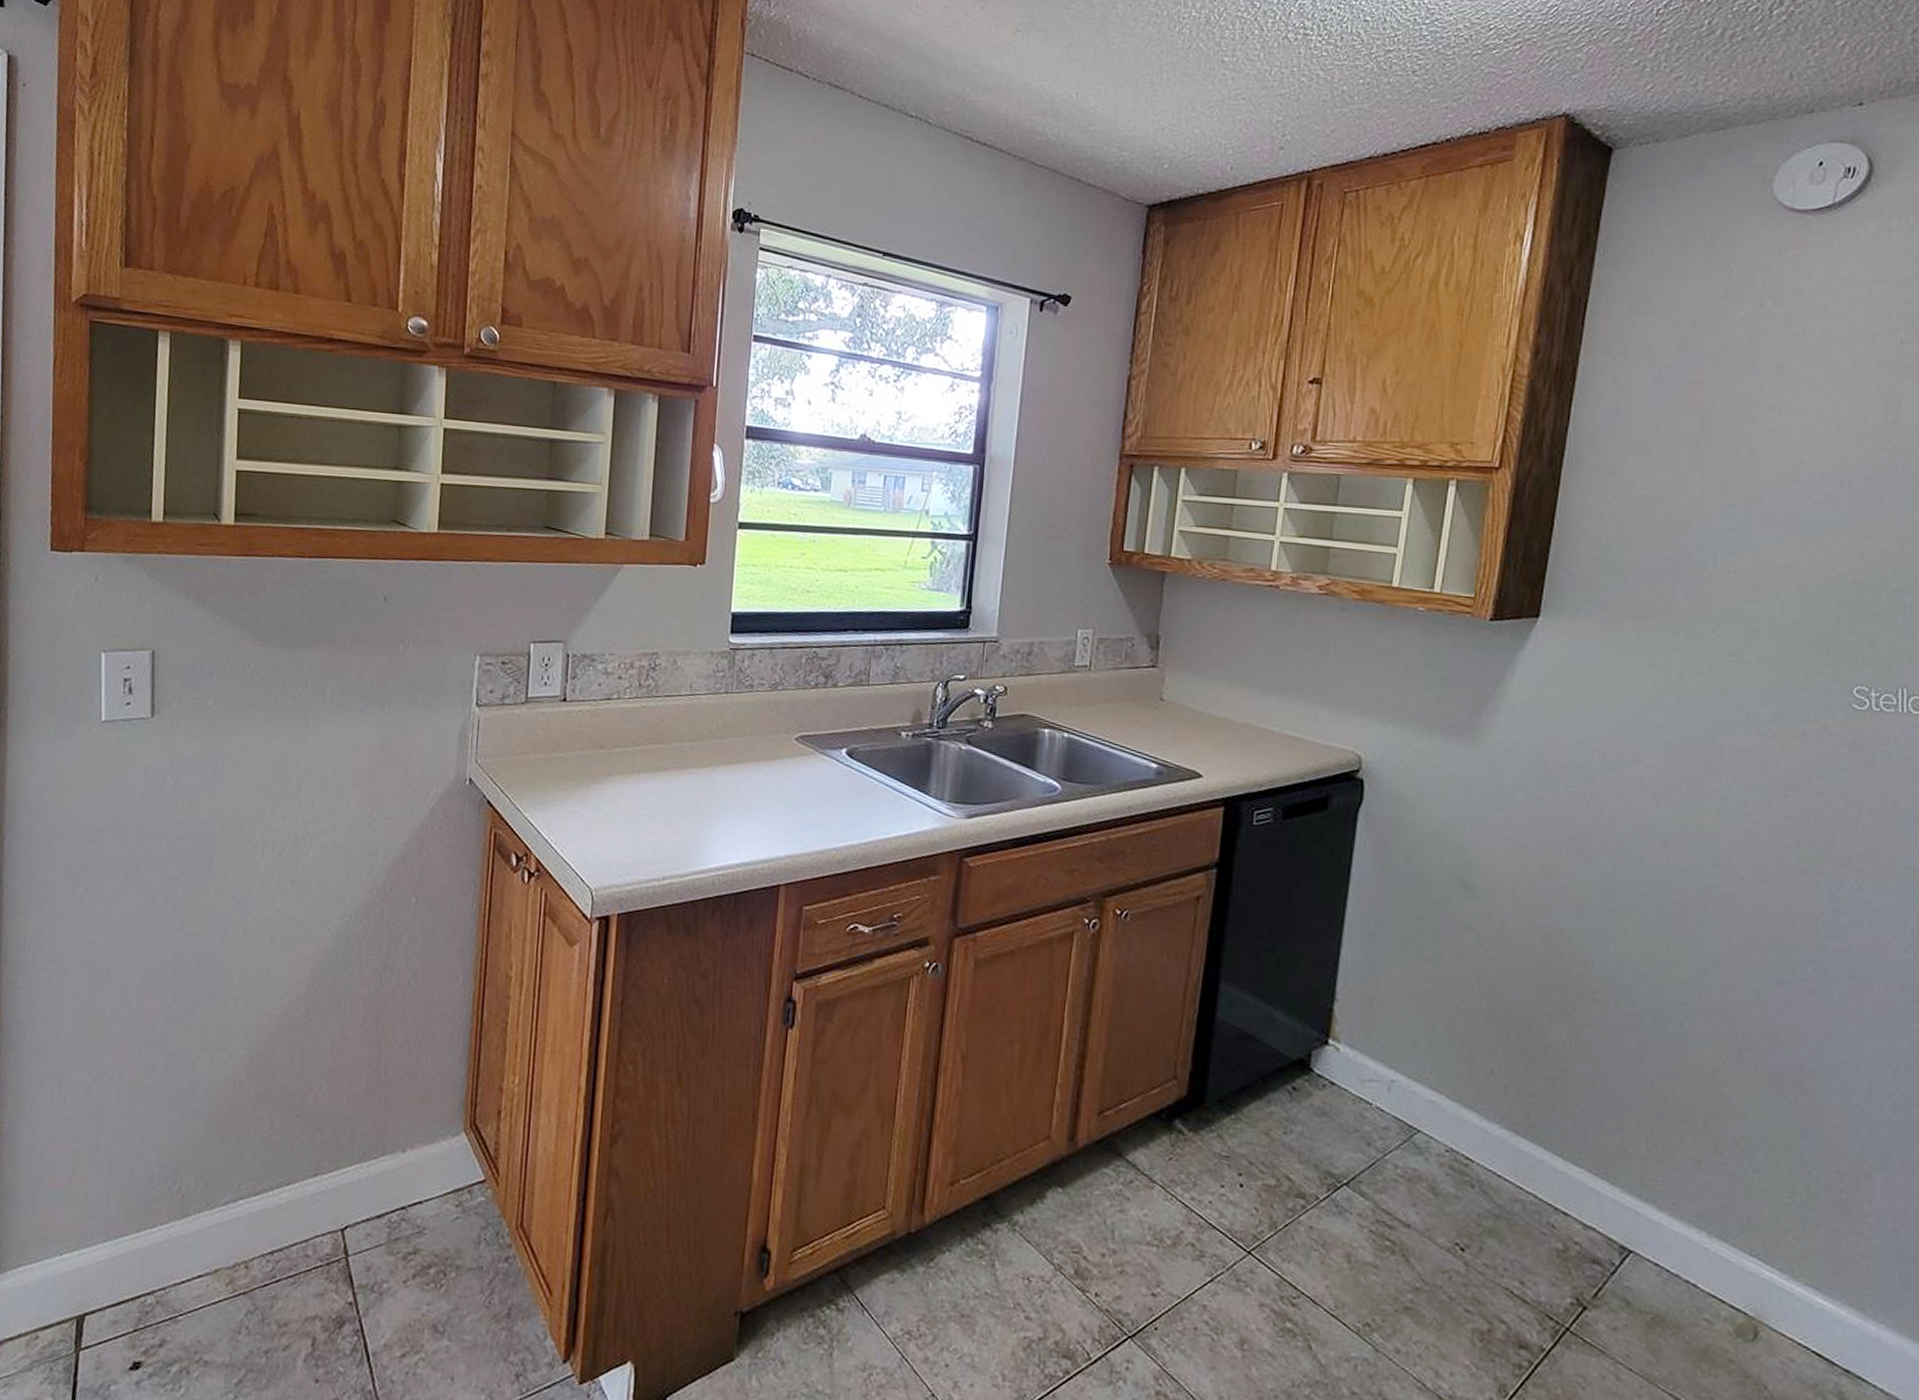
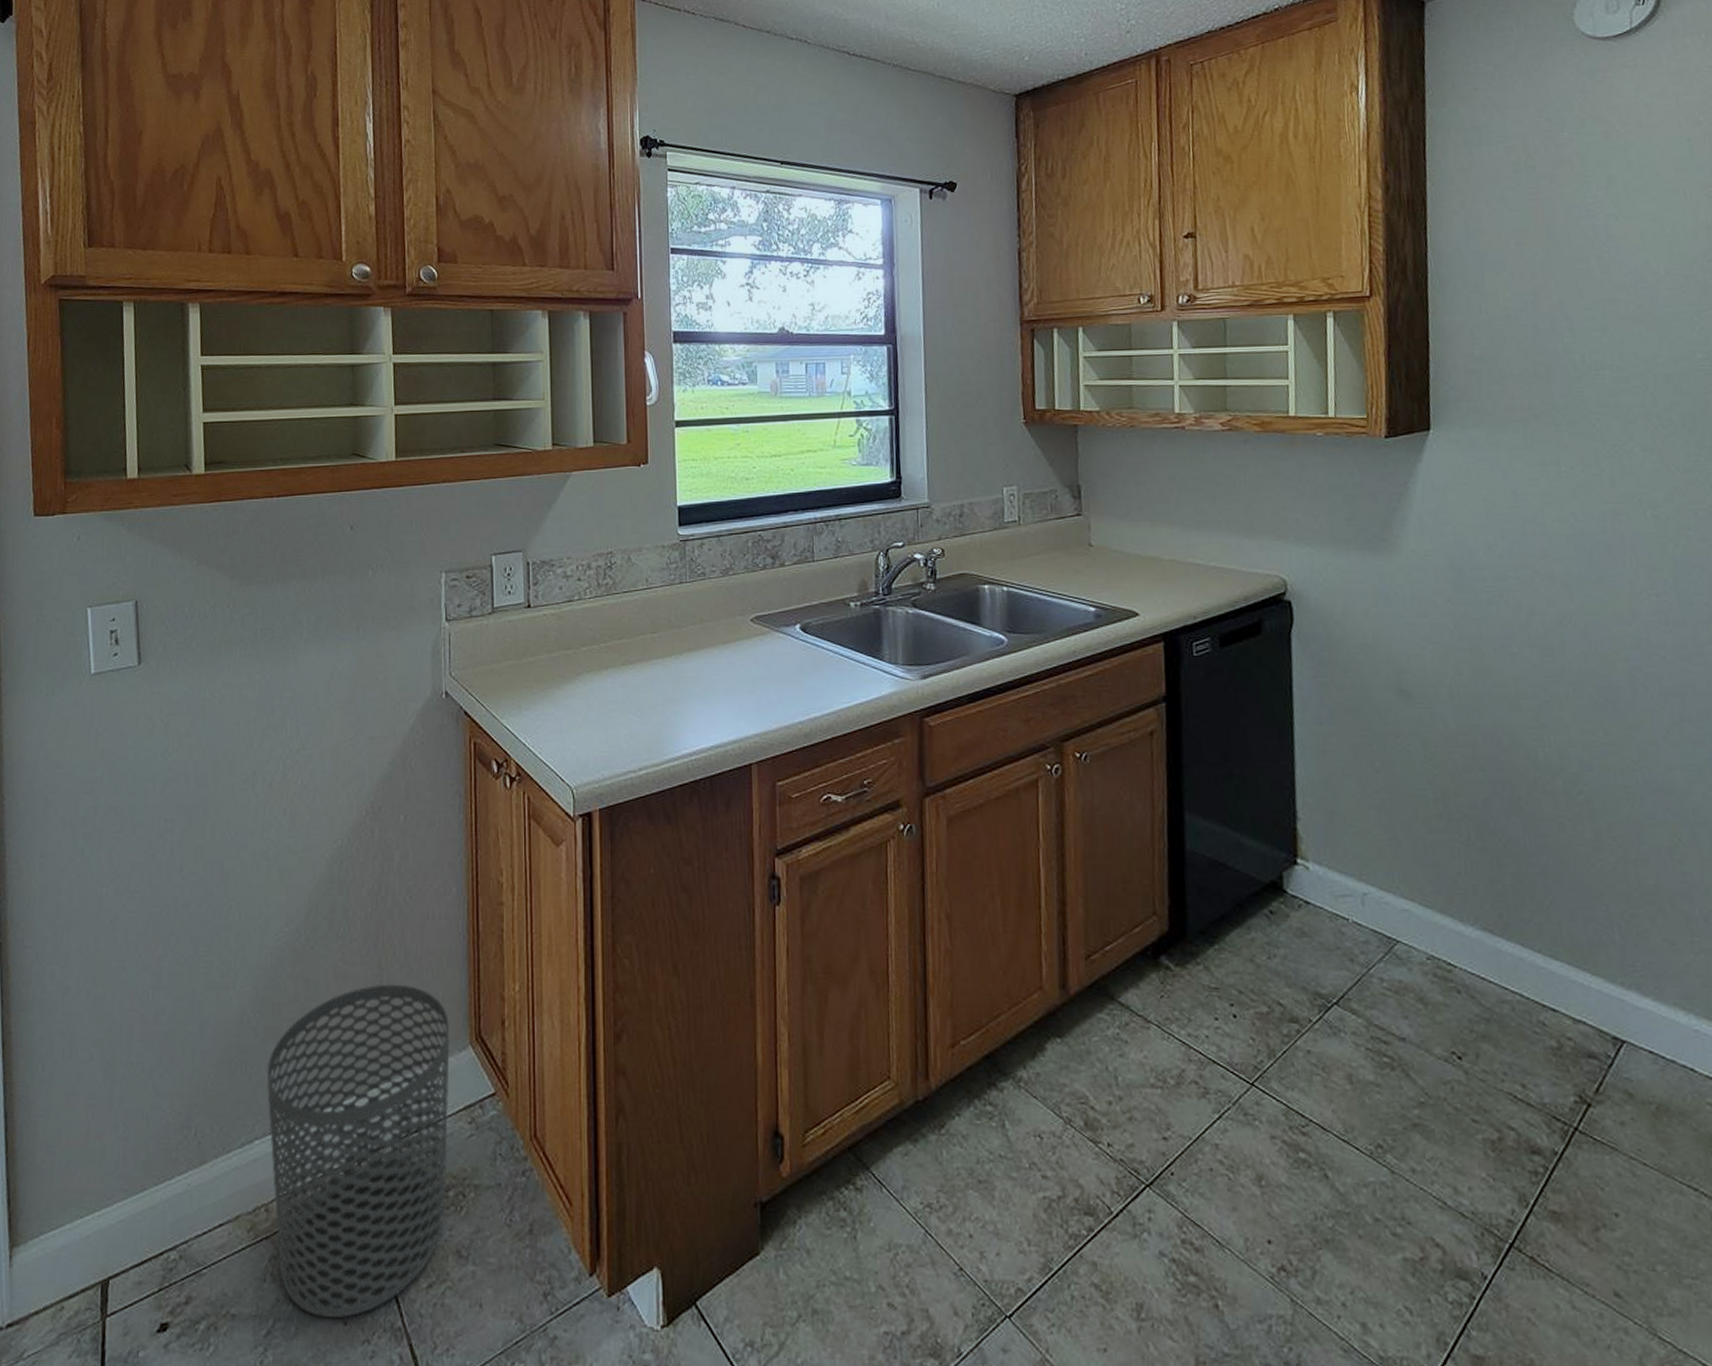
waste bin: none [254,1062,444,1376] -> present [266,984,450,1319]

